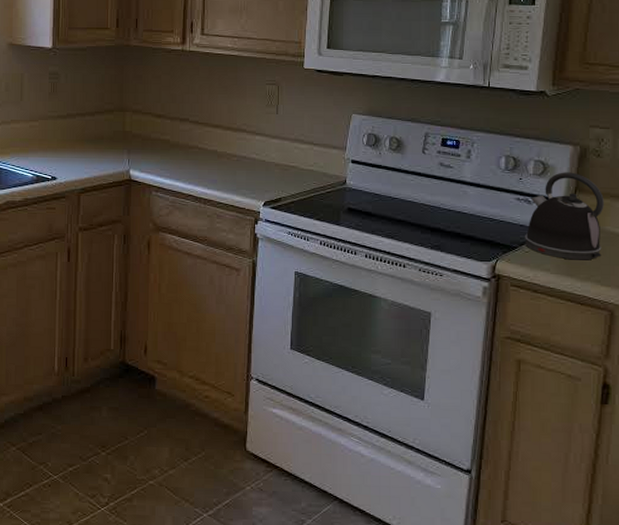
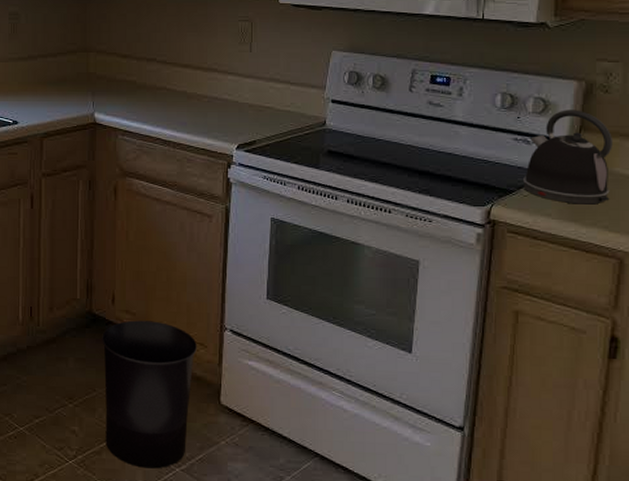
waste bin: none [134,370,225,514] -> present [102,320,197,469]

